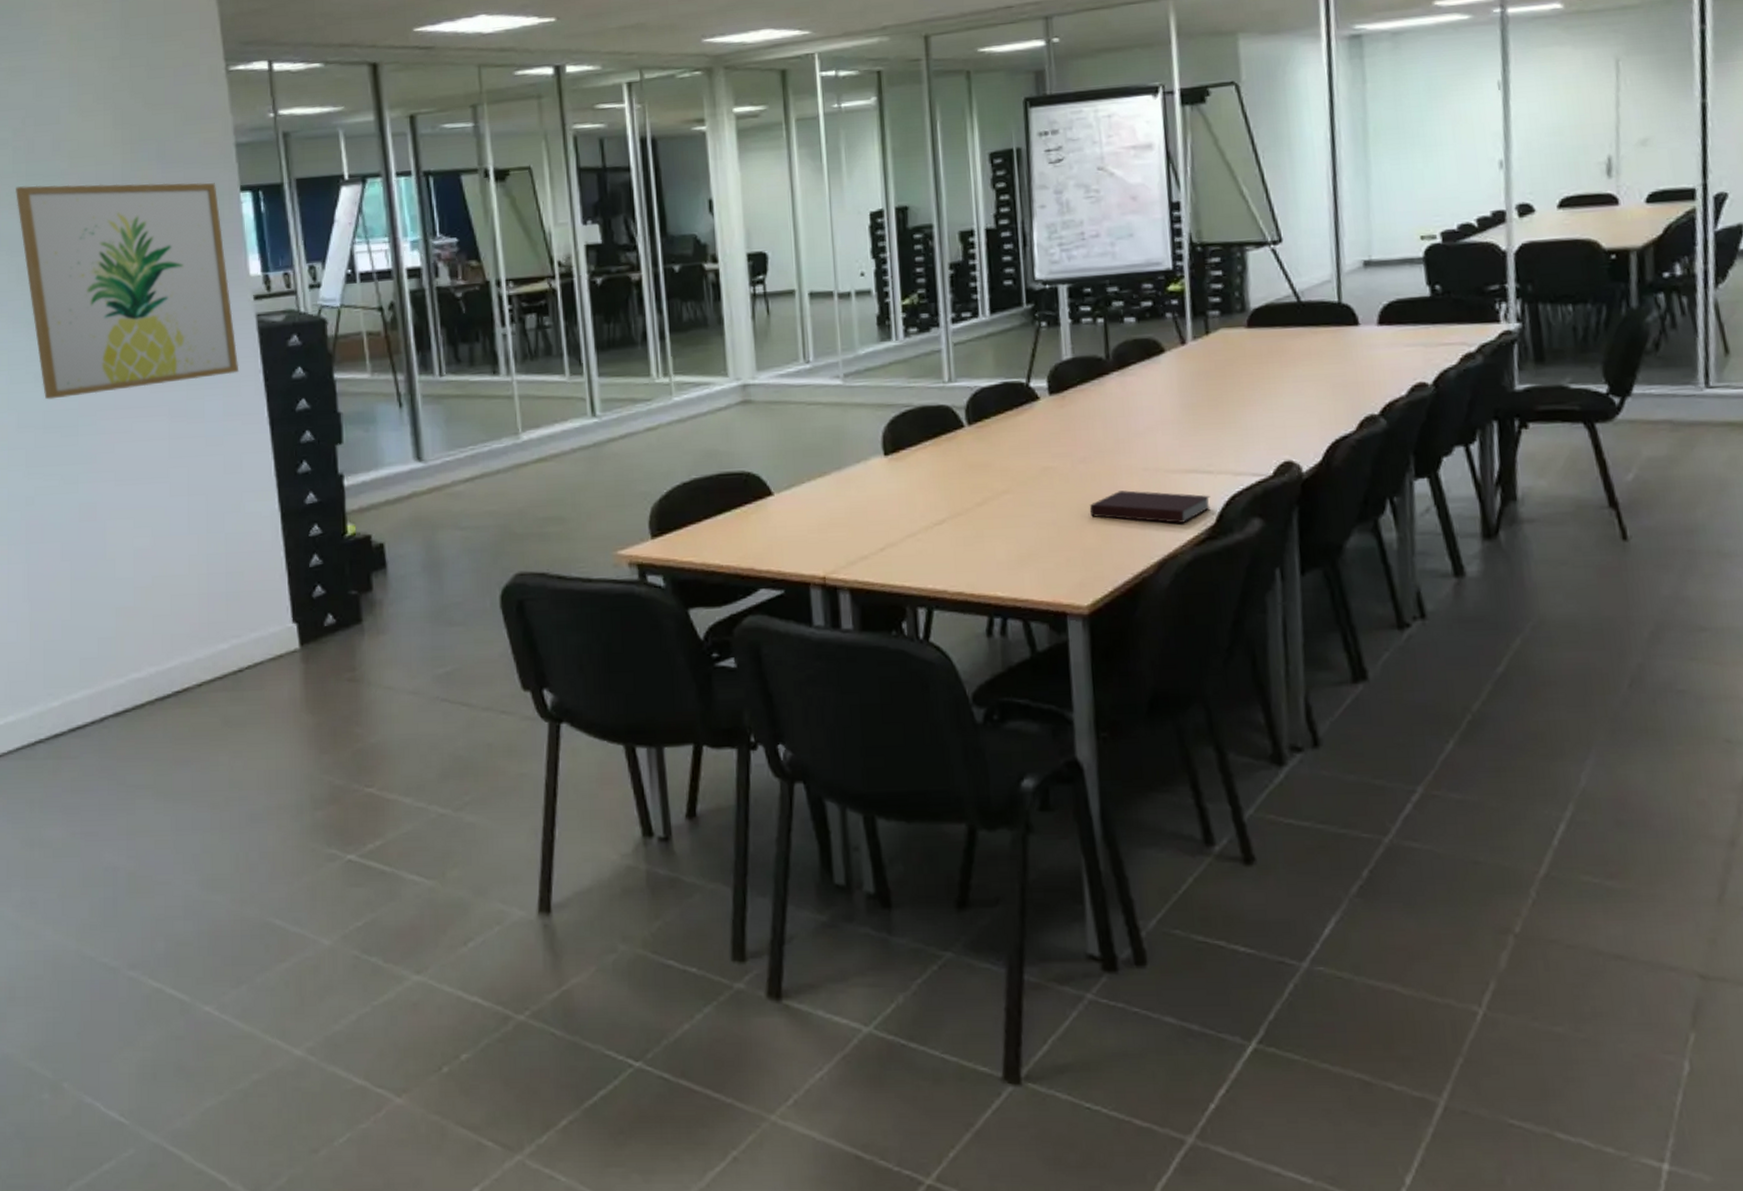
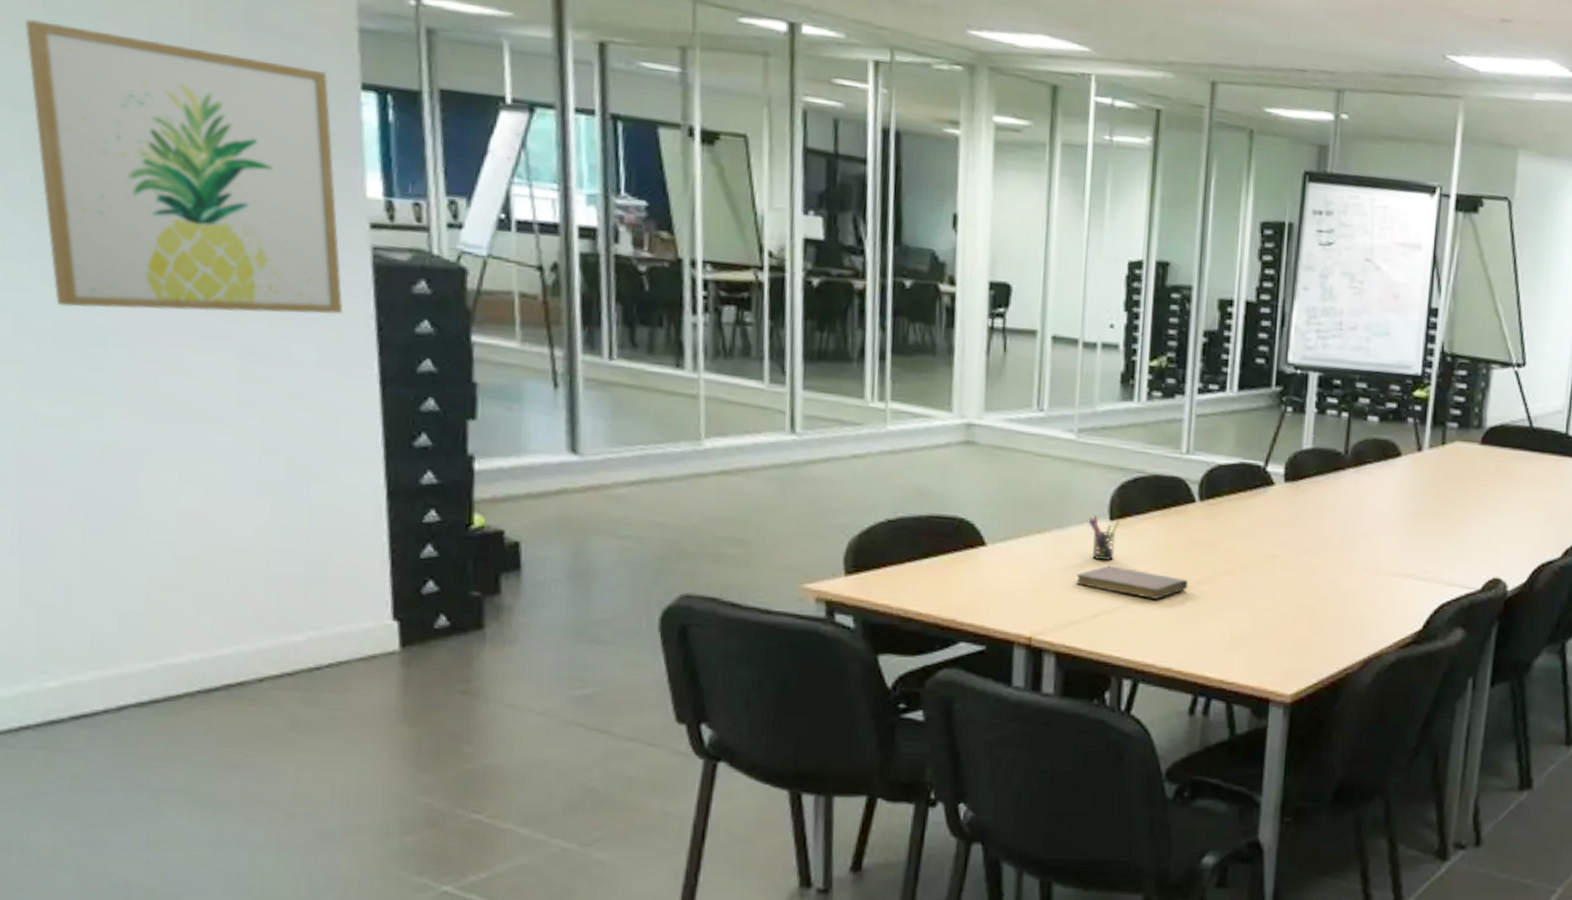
notebook: none [860,499,969,526] -> present [1076,565,1189,599]
pen holder: none [864,453,895,496] -> present [1088,515,1121,561]
notebook: present [1089,490,1211,523] -> none [1306,586,1422,625]

